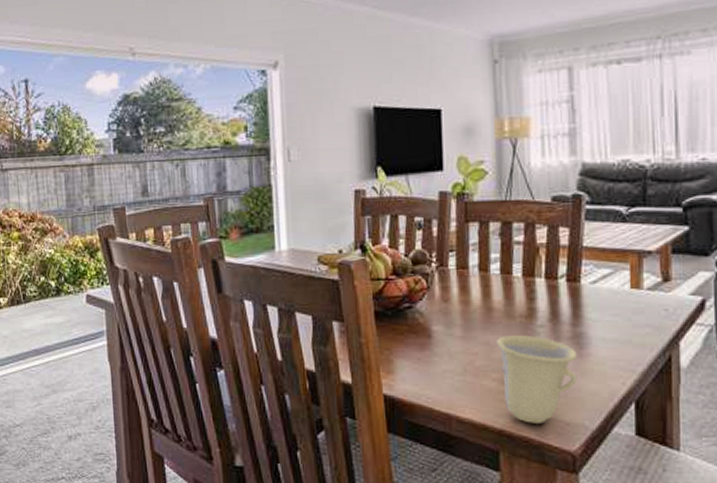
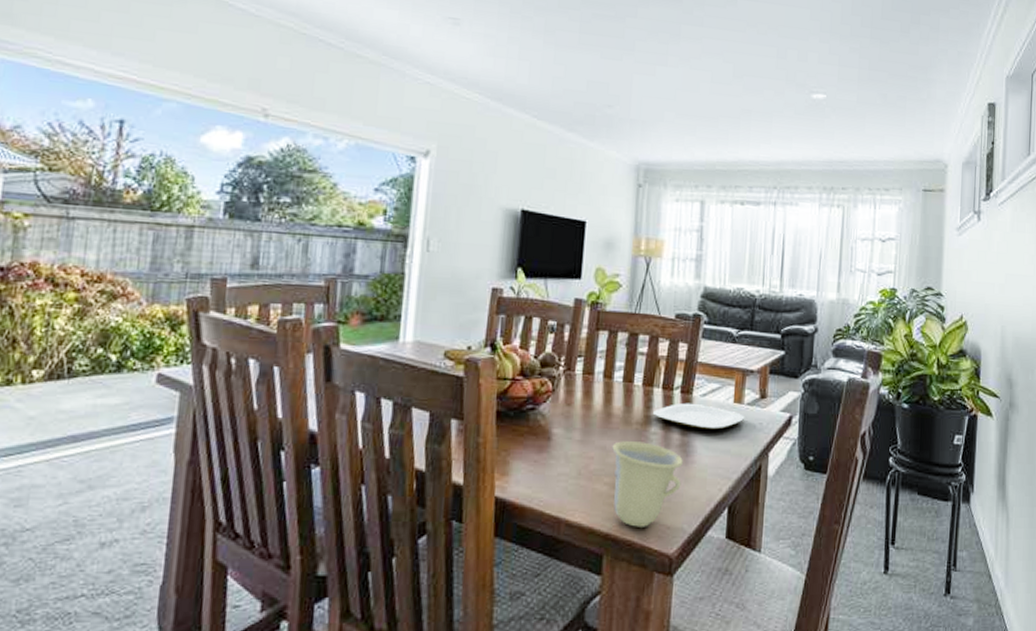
plate: none [536,291,646,319] -> present [652,403,745,430]

